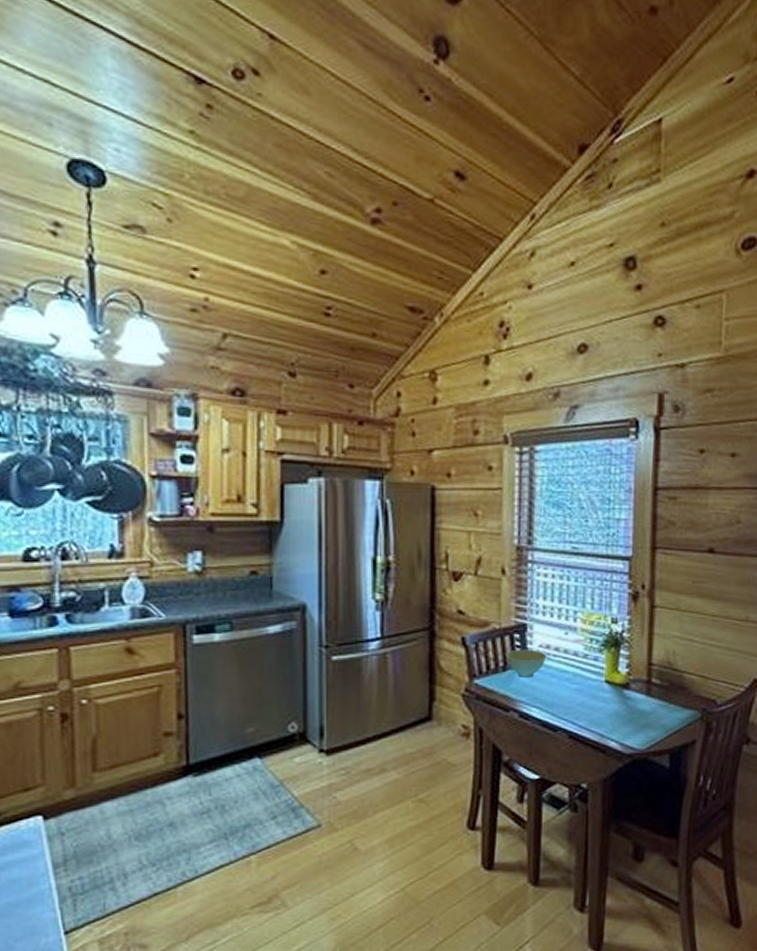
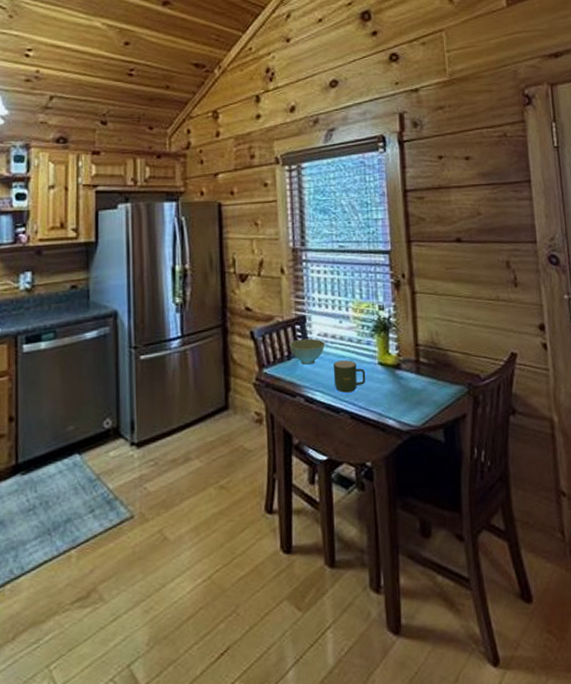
mug: none [553,676,590,712] -> present [333,360,366,394]

